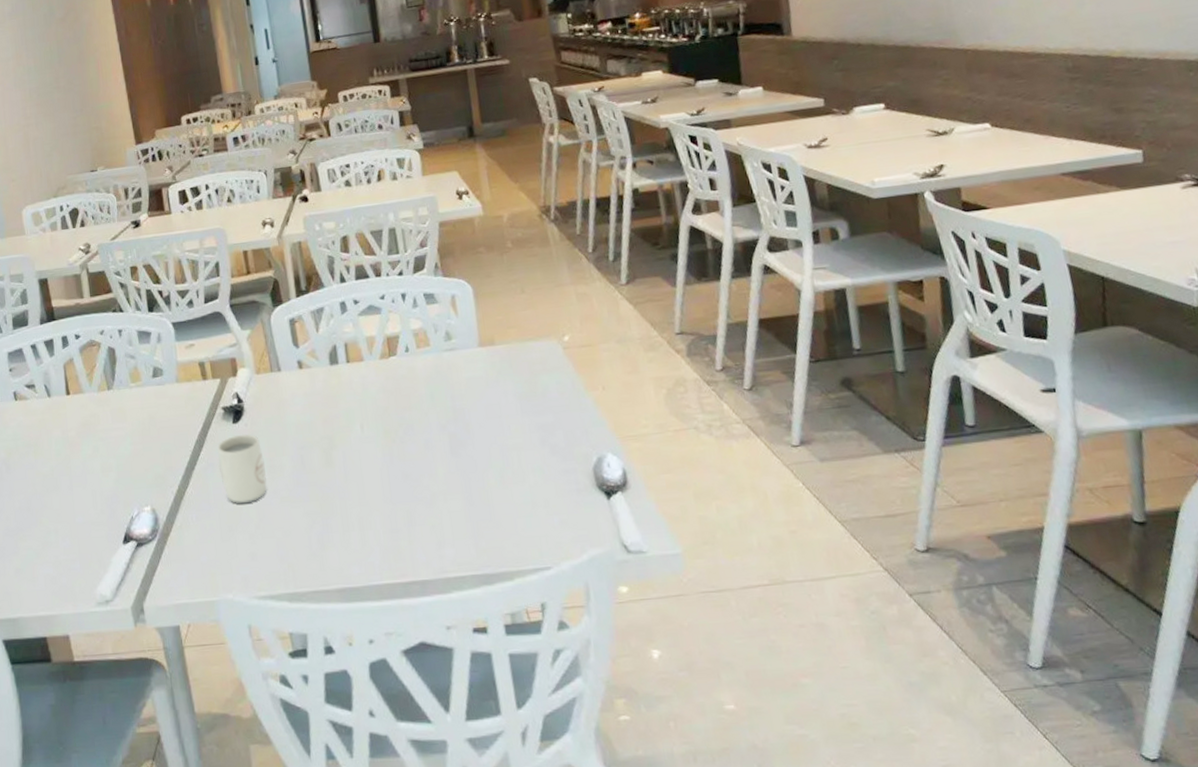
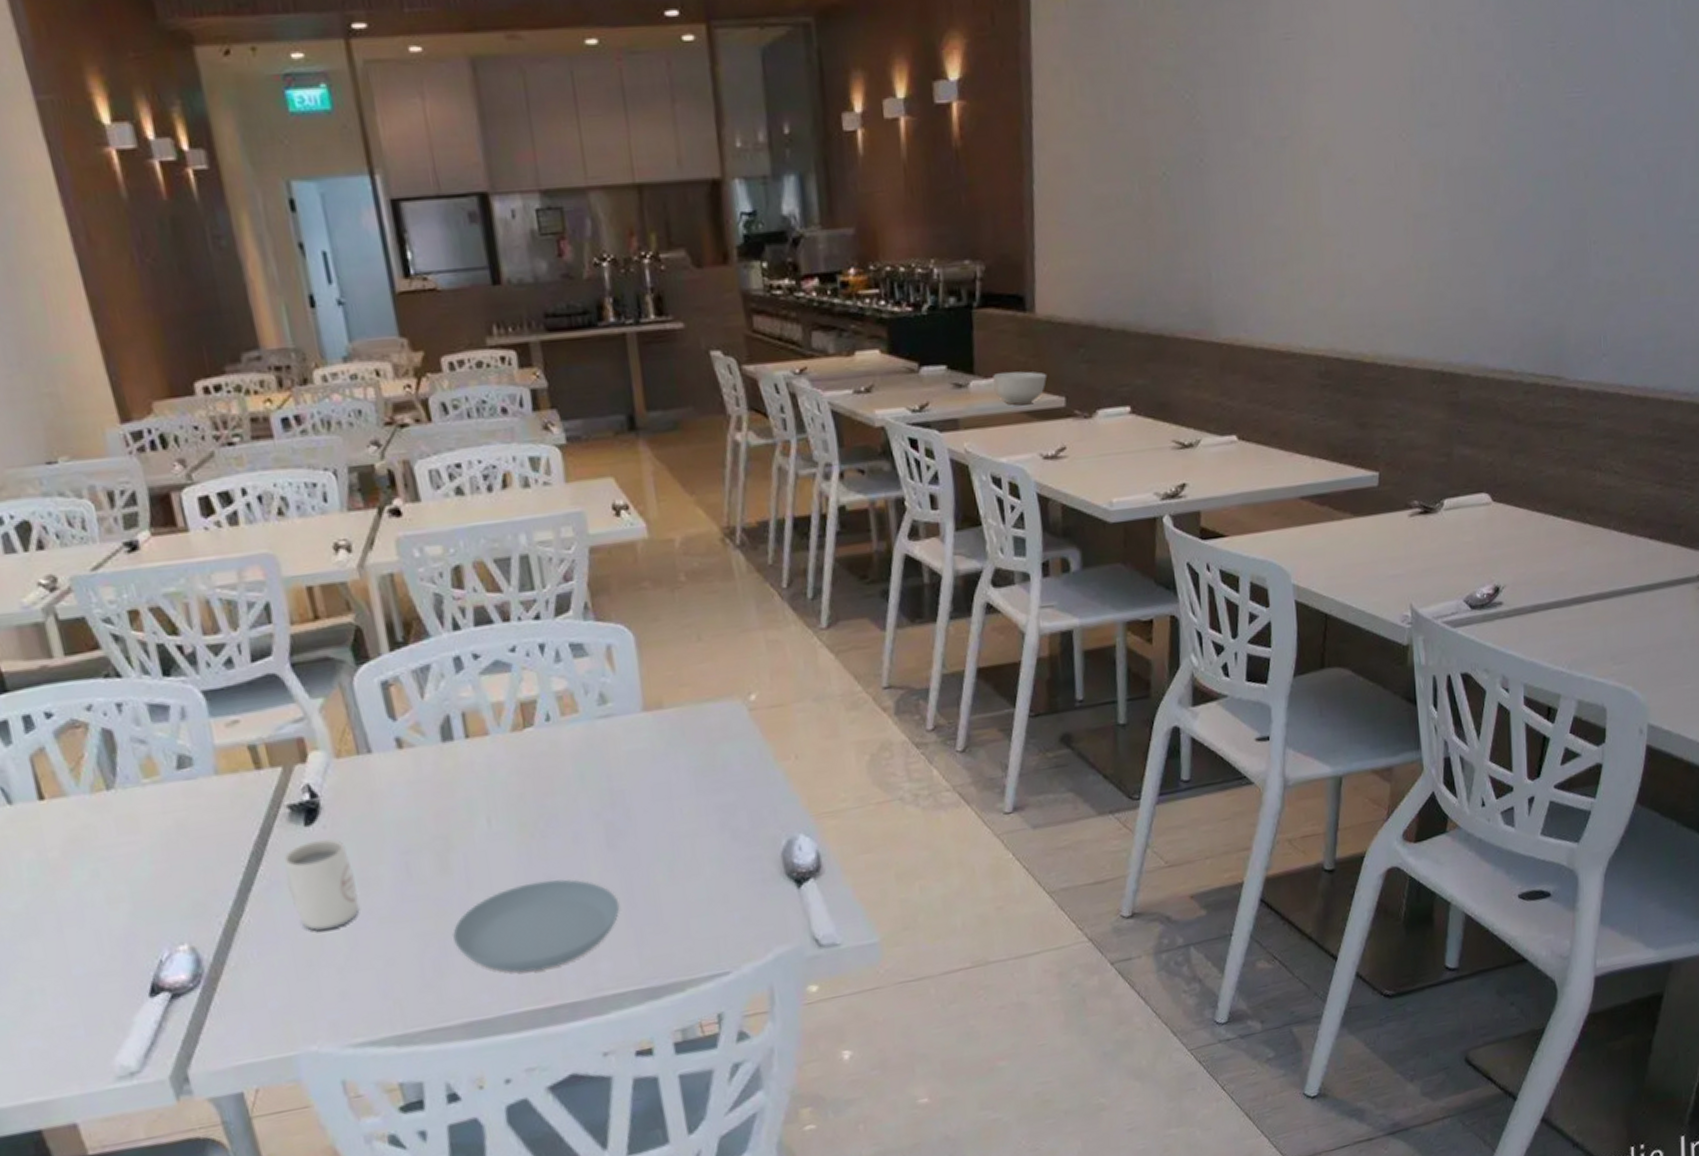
saucer: none [332,477,461,552] -> present [451,879,620,973]
bowl: none [758,80,807,107] -> present [993,371,1048,405]

